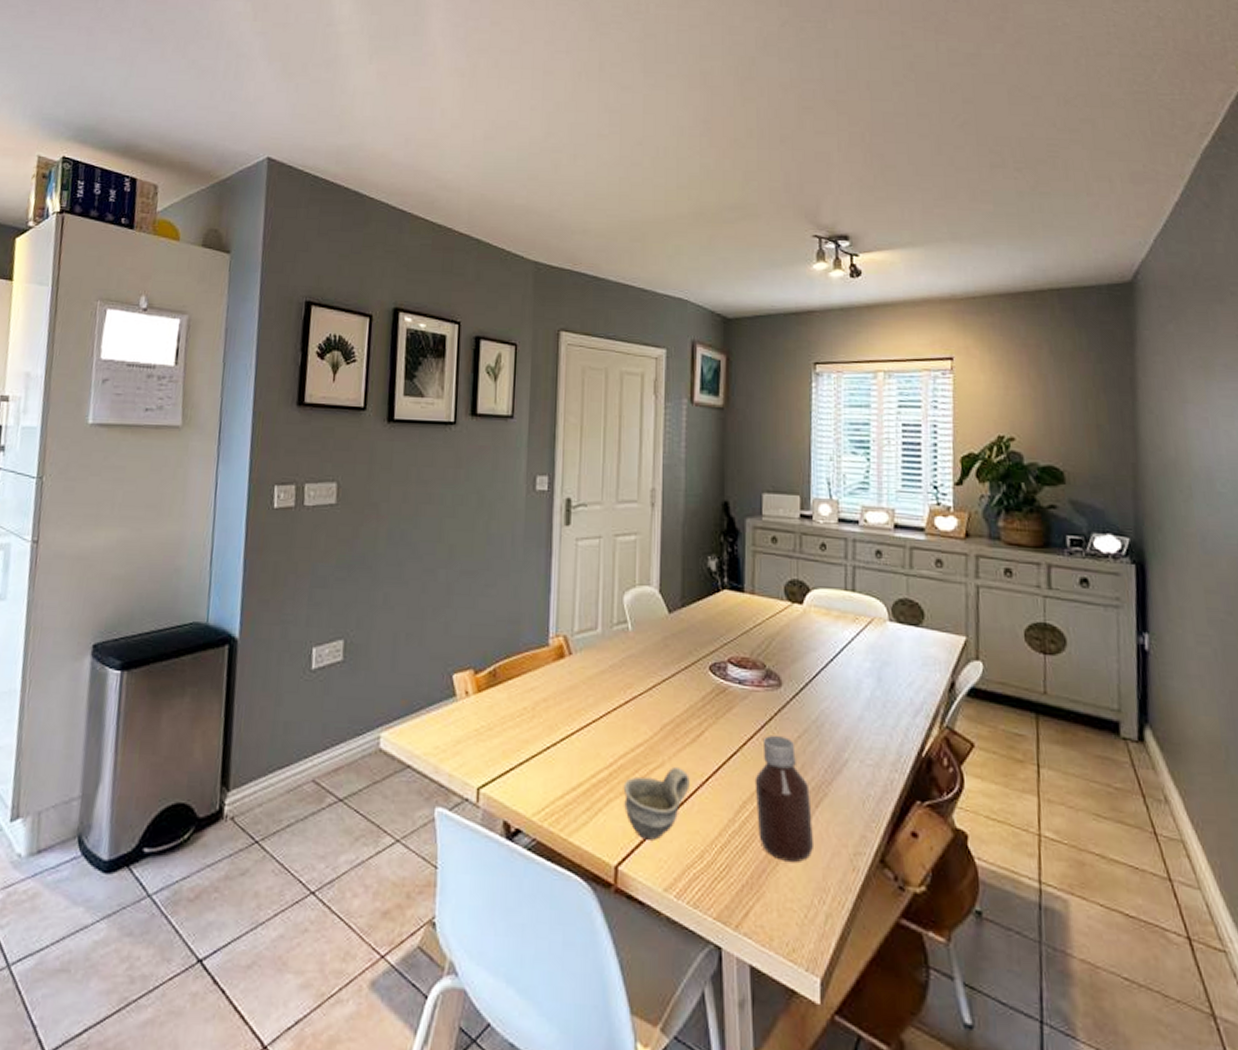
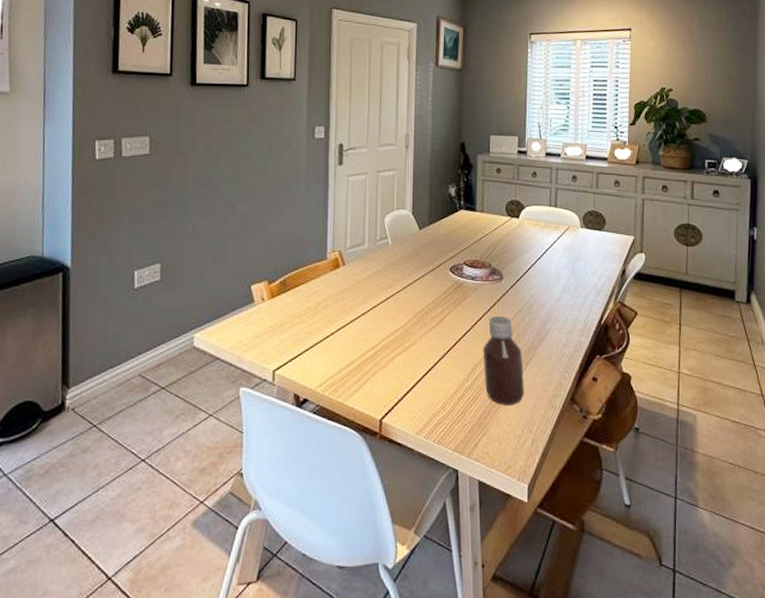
cup: present [623,767,690,840] -> none [385,344,435,399]

